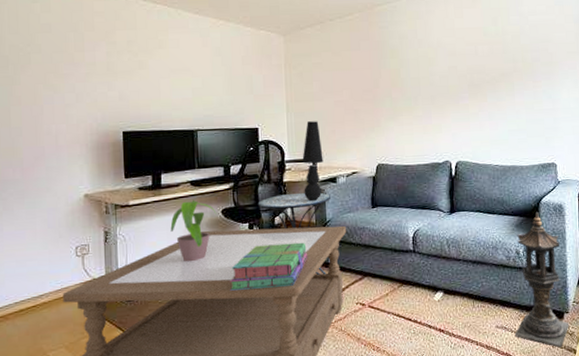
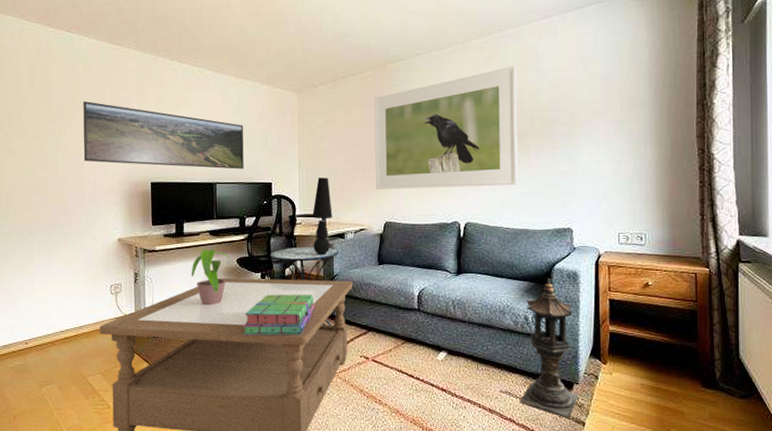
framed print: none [41,45,228,115] -> present [83,101,244,169]
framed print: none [362,9,505,132] -> present [374,65,519,189]

